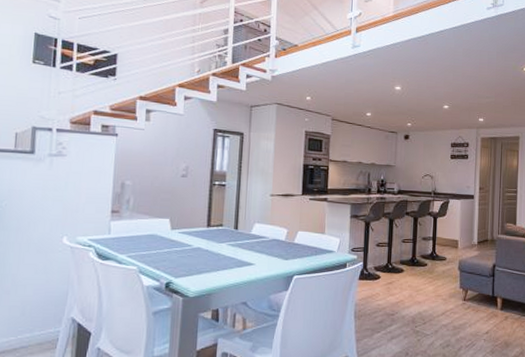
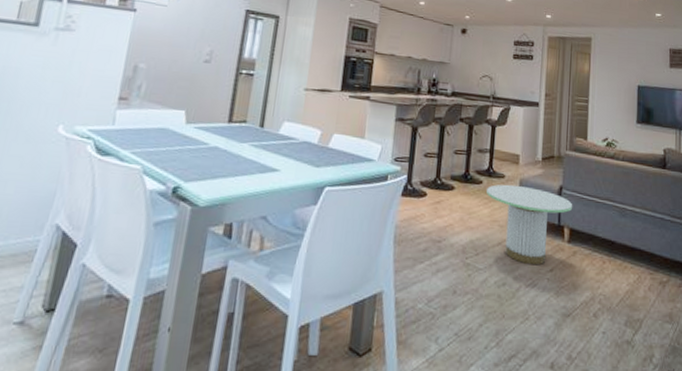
side table: none [431,265,505,329] -> present [486,184,573,266]

